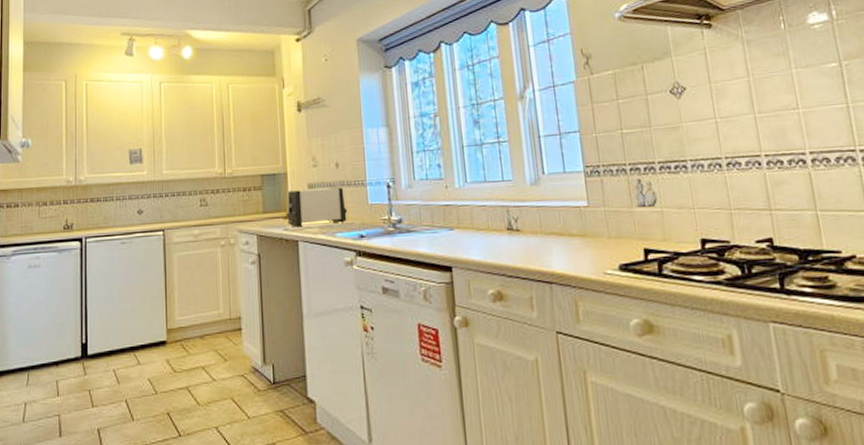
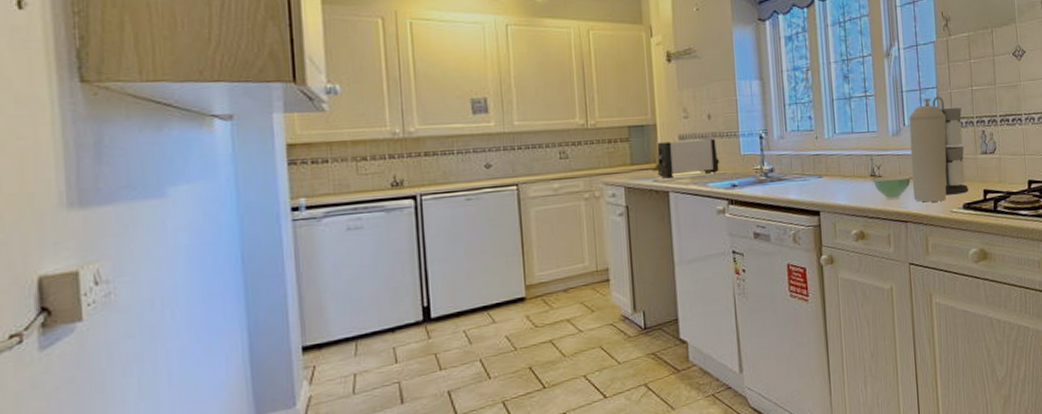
bowl: none [509,229,555,258] -> present [872,175,912,201]
canister: none [548,143,598,262] -> present [908,98,947,203]
spice rack: none [574,141,625,254] -> present [932,96,969,195]

